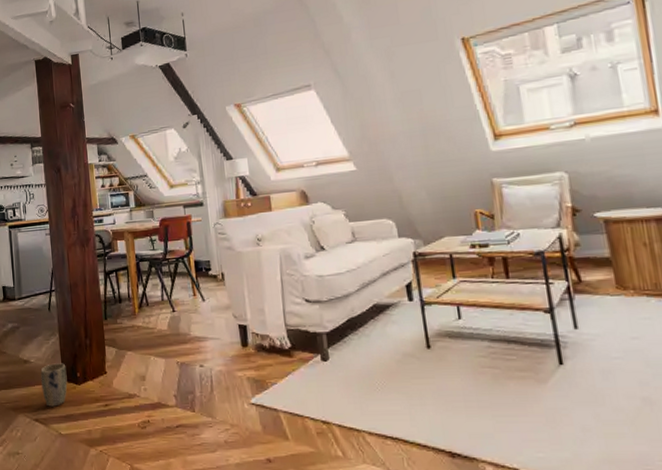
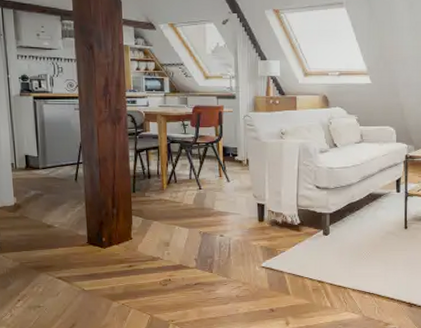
plant pot: present [40,363,68,407] -> none [65,229,93,267]

